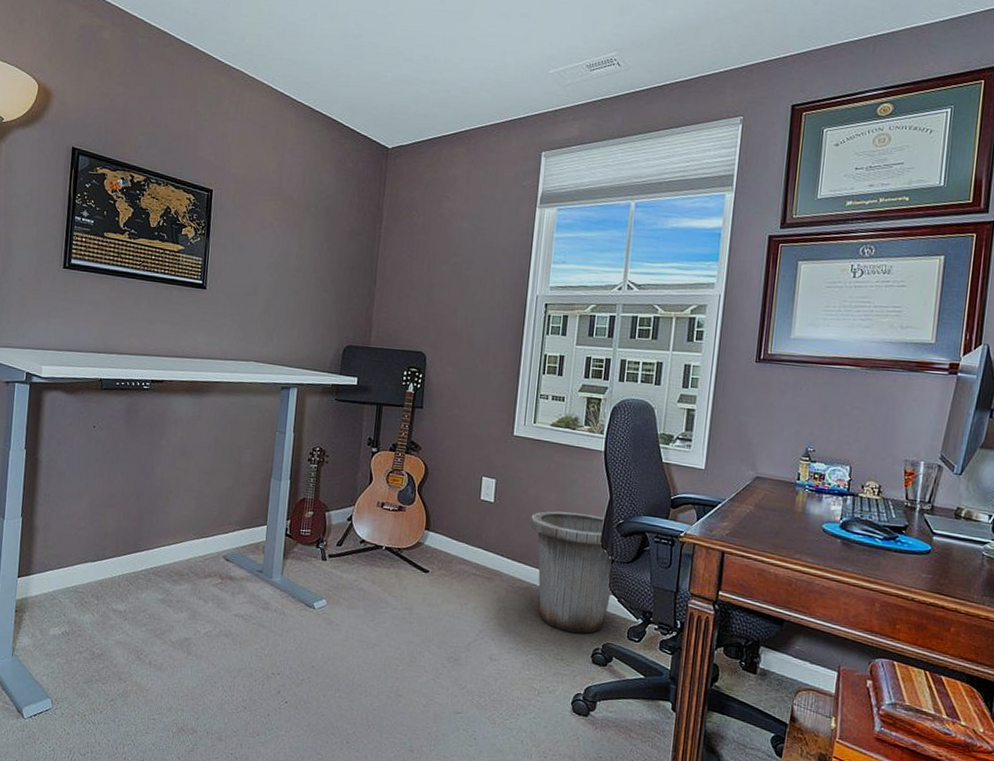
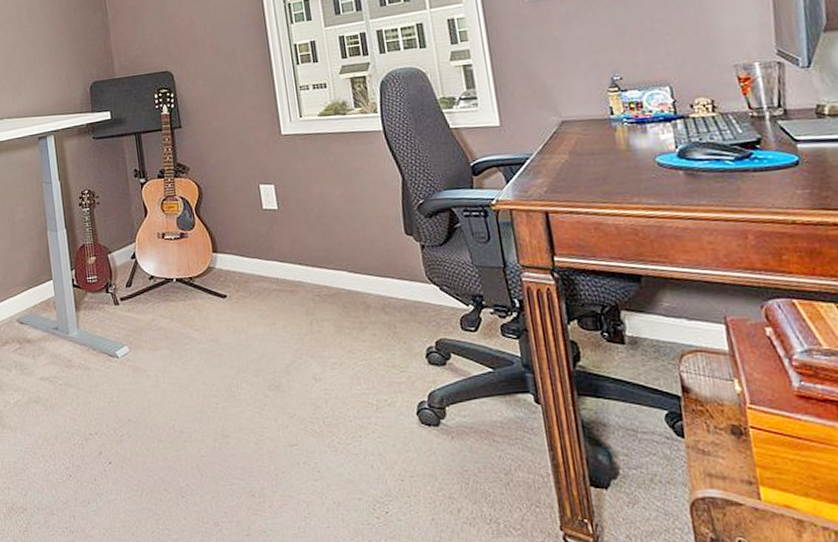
trash can: present [530,511,613,633] -> none [321,201,432,334]

